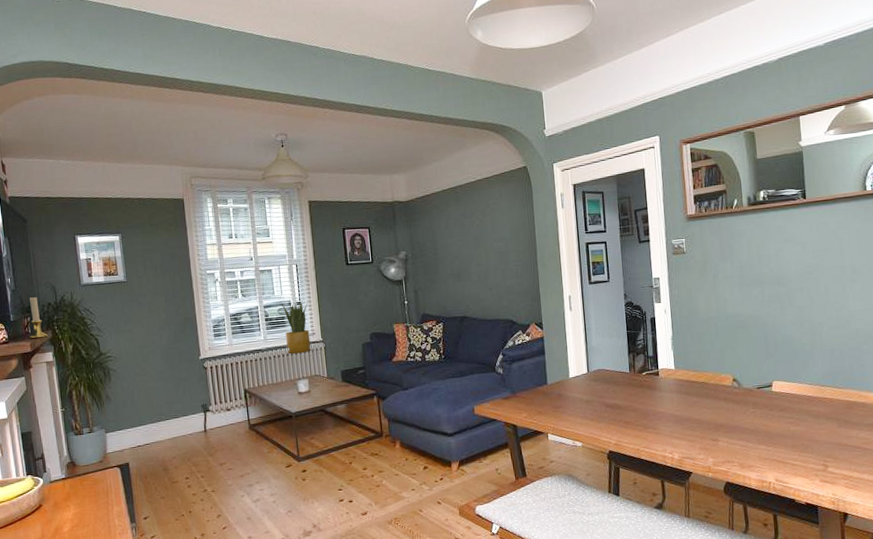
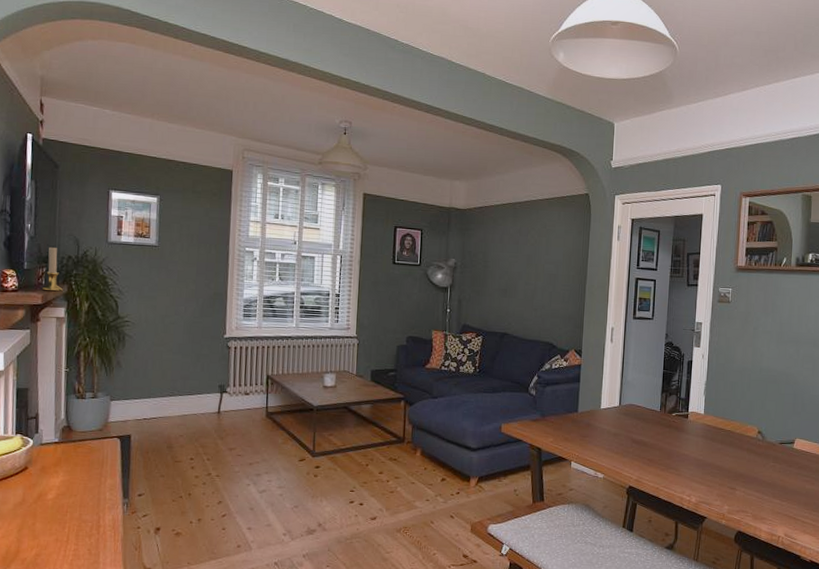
planter: present [281,299,311,355] -> none [318,292,348,347]

